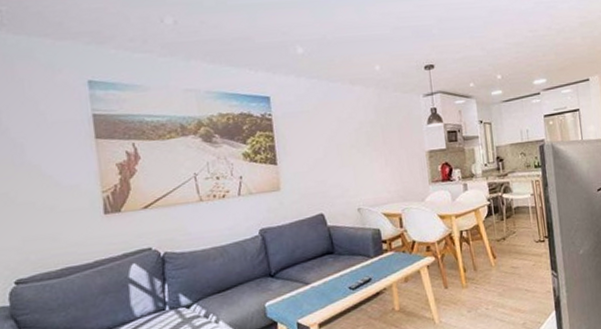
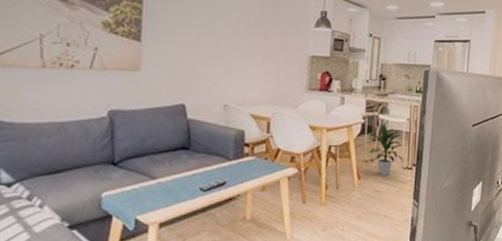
indoor plant: none [497,202,535,252] -> present [369,124,404,176]

